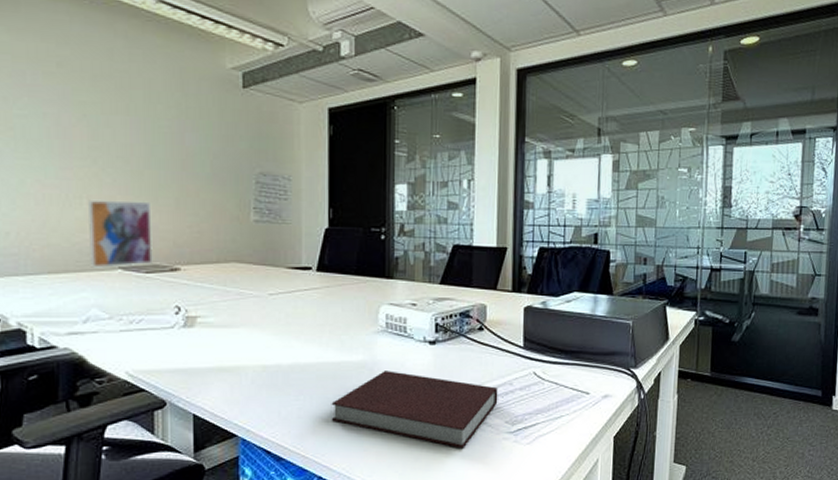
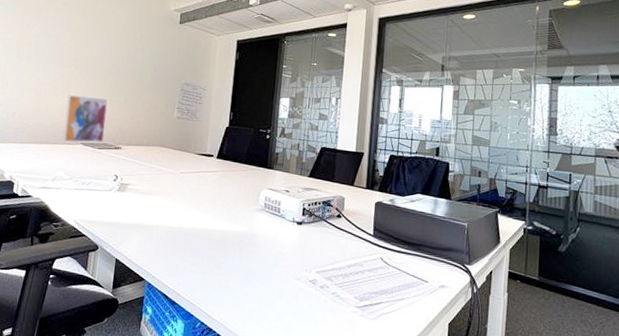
notebook: present [331,371,498,448] -> none [215,242,350,315]

